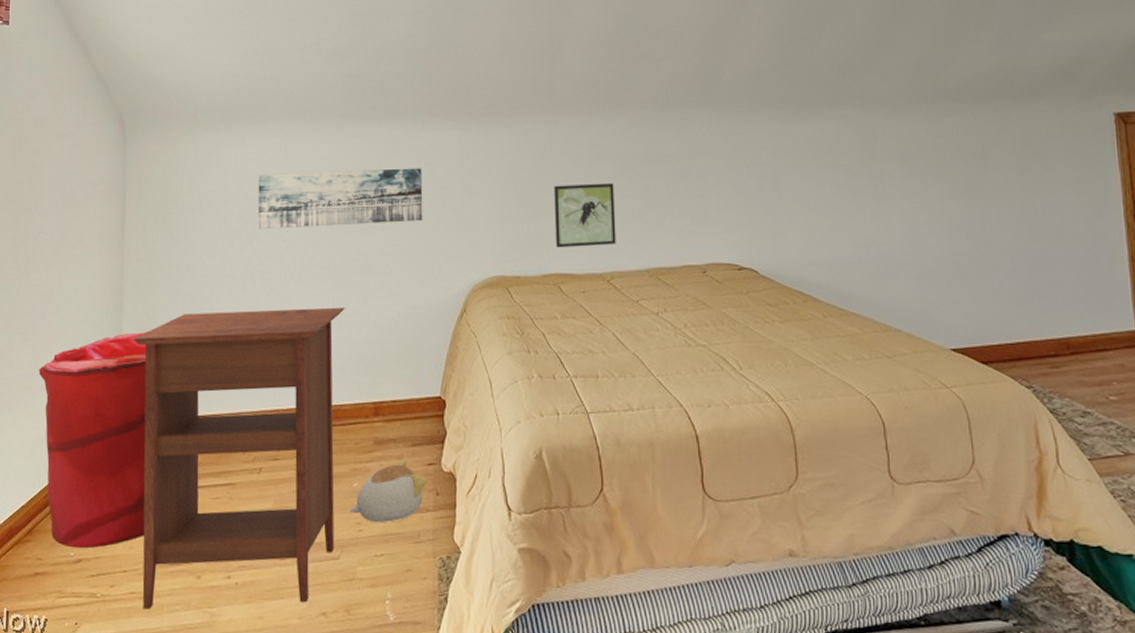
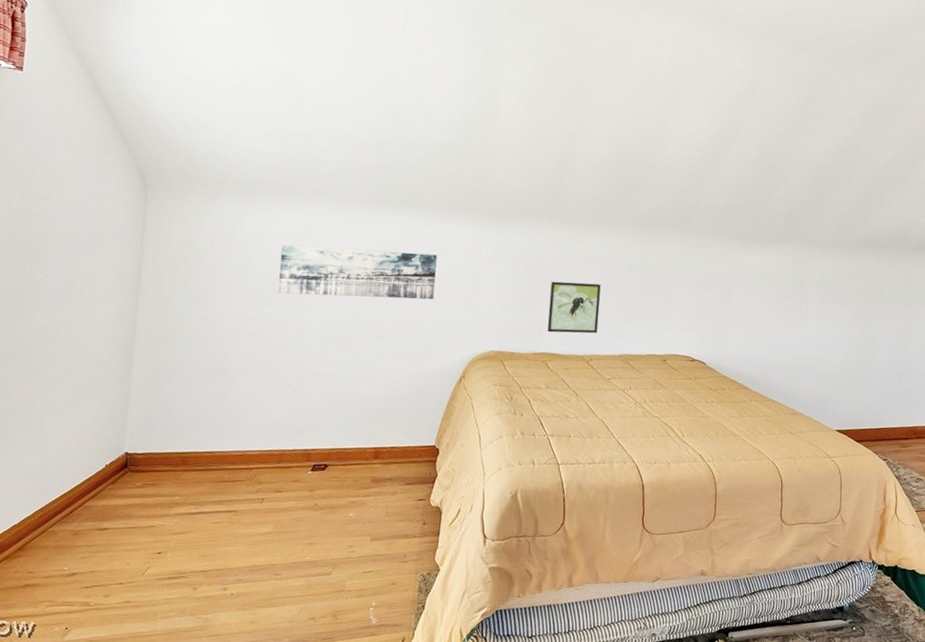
laundry hamper: present [38,331,149,548] -> none [38,375,160,563]
nightstand: present [133,307,345,610] -> none [137,361,355,616]
plush toy: present [349,460,427,523] -> none [343,495,416,546]

